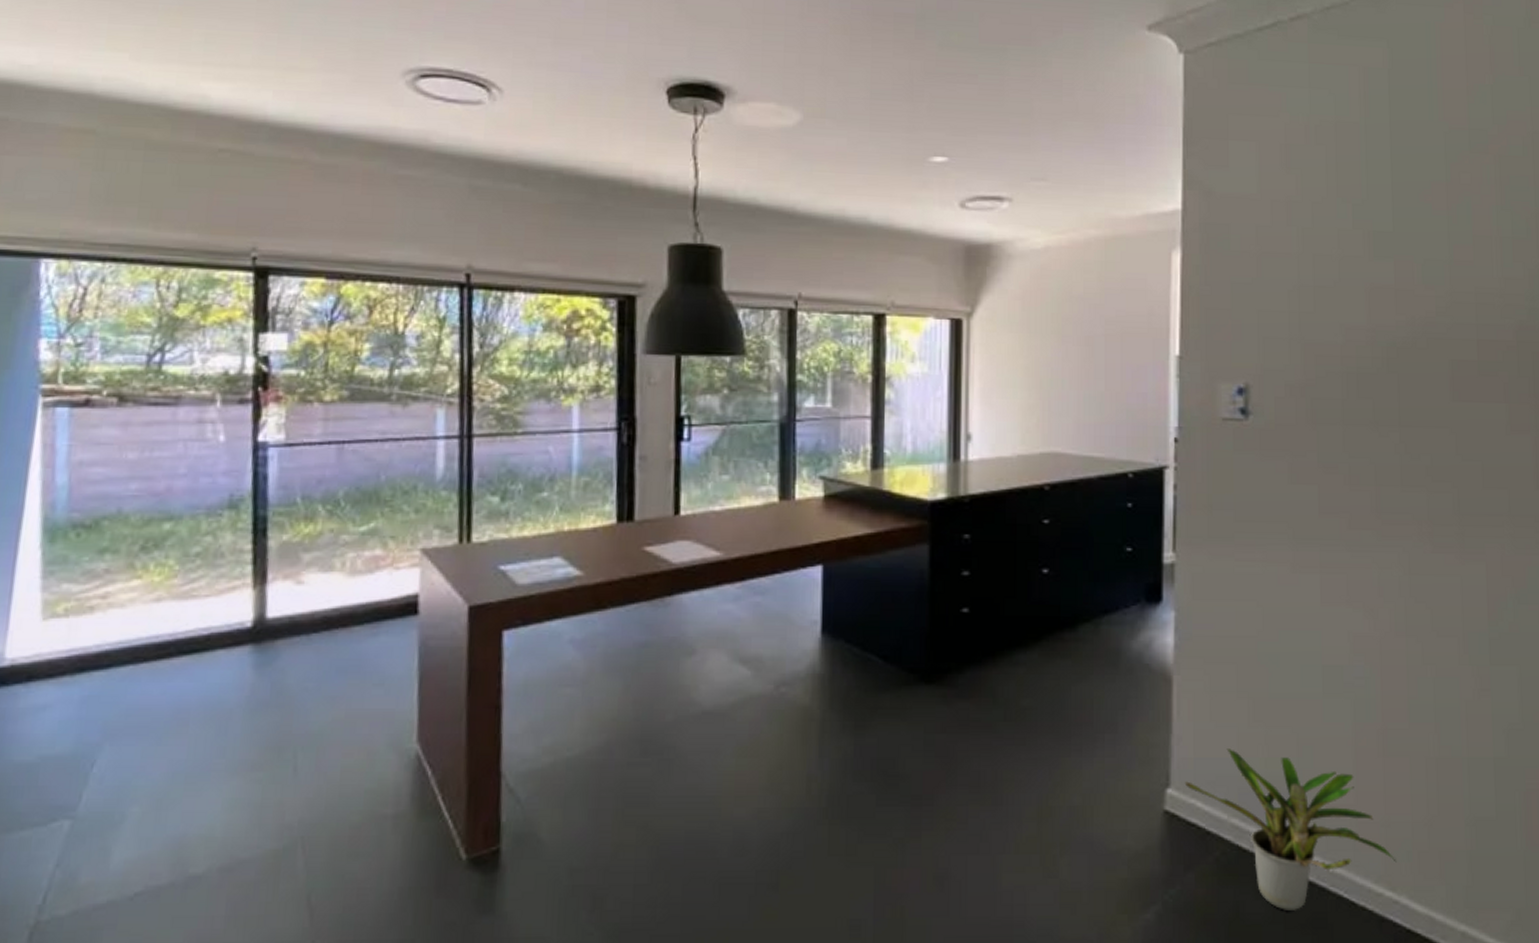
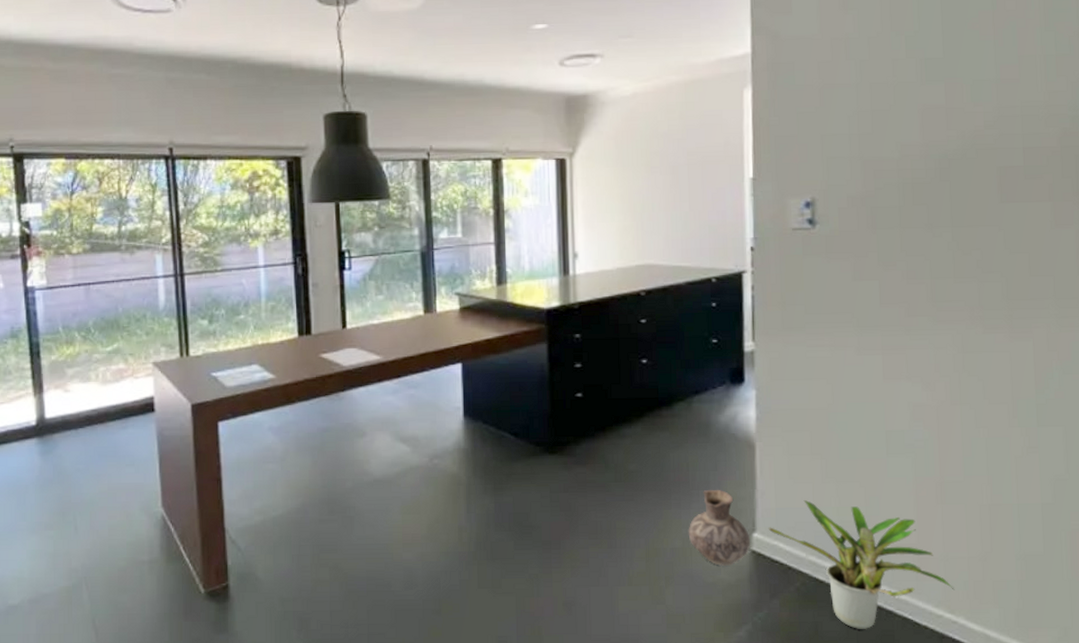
ceramic jug: none [1089,732,1163,829] -> present [688,489,751,566]

